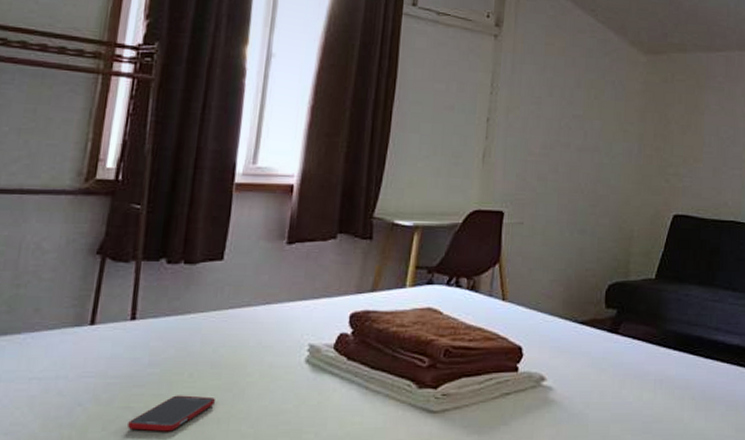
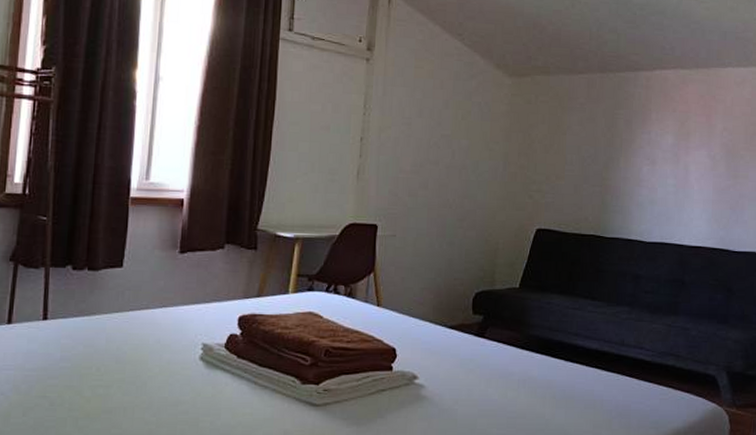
cell phone: present [128,395,215,432] -> none [45,387,121,419]

